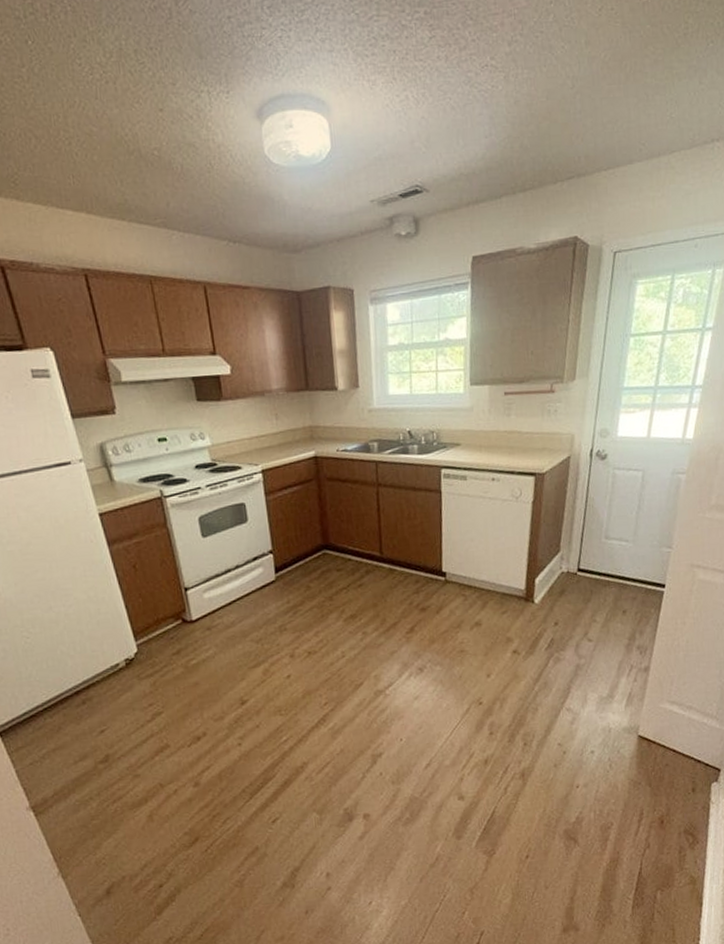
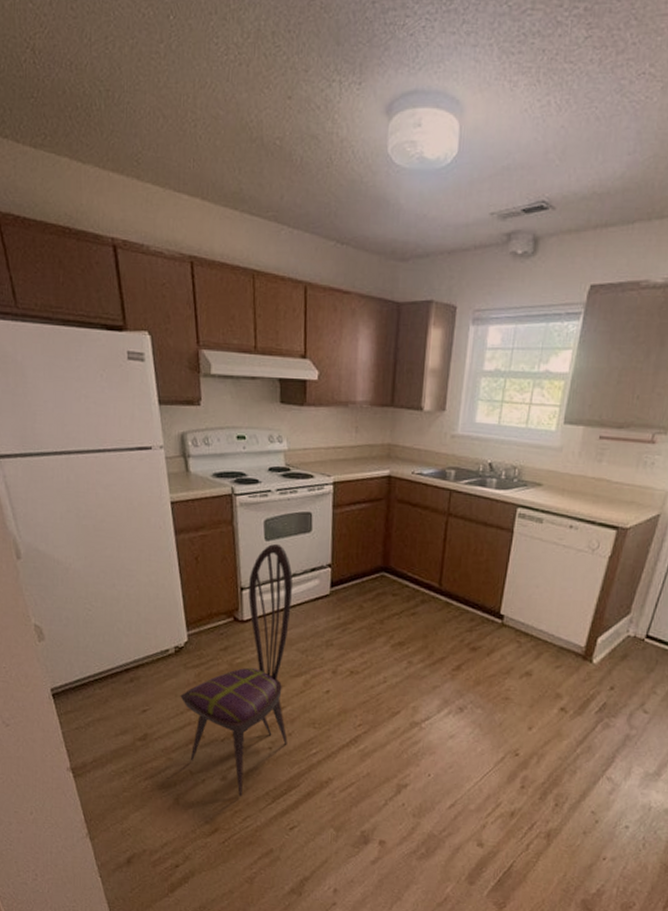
dining chair: none [138,538,256,800] -> present [180,543,293,797]

